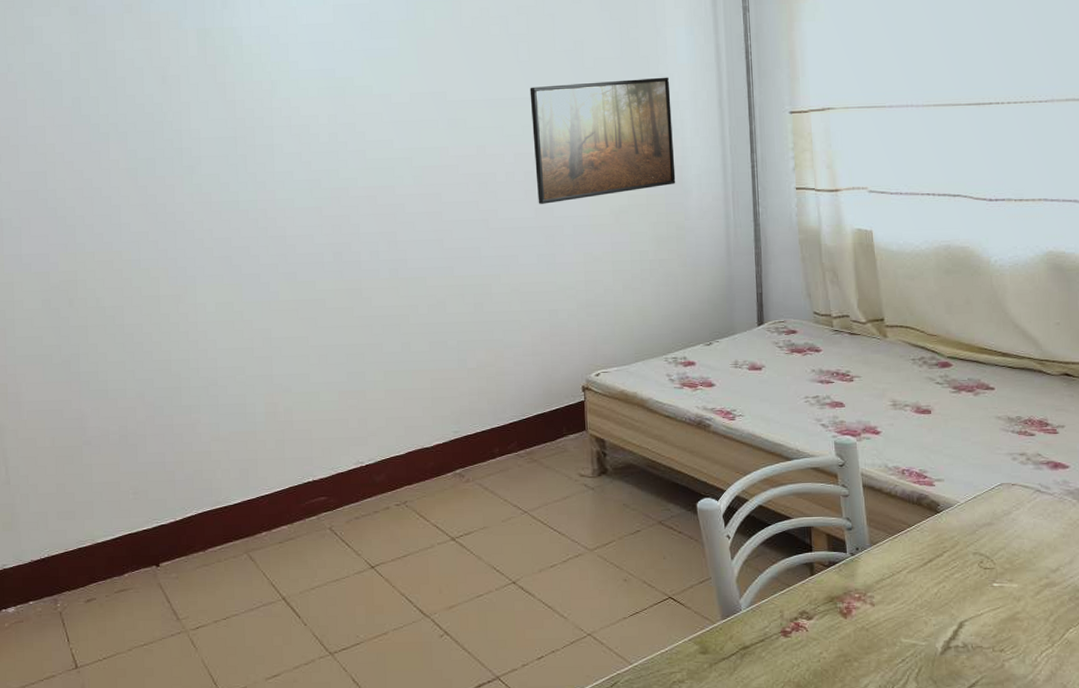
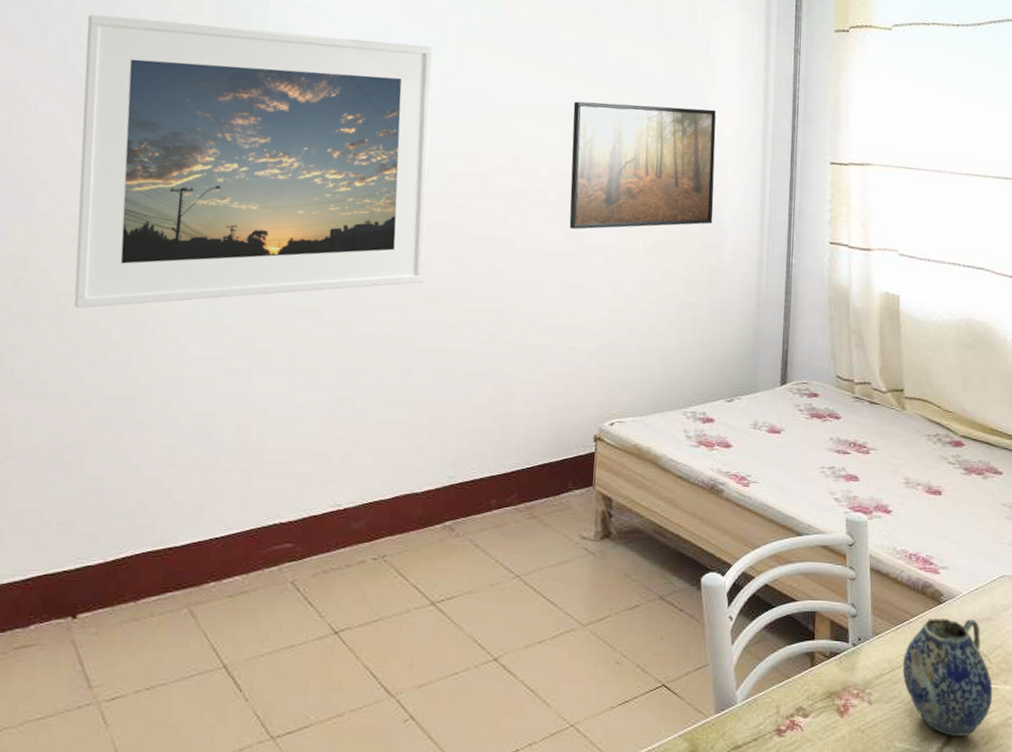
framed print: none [92,56,411,318] -> present [74,14,433,308]
teapot: none [902,524,999,631] -> present [902,618,993,736]

